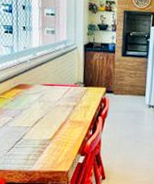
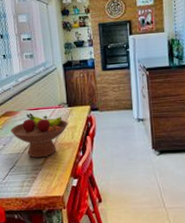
fruit bowl: none [21,88,82,133] -> present [10,112,69,158]

